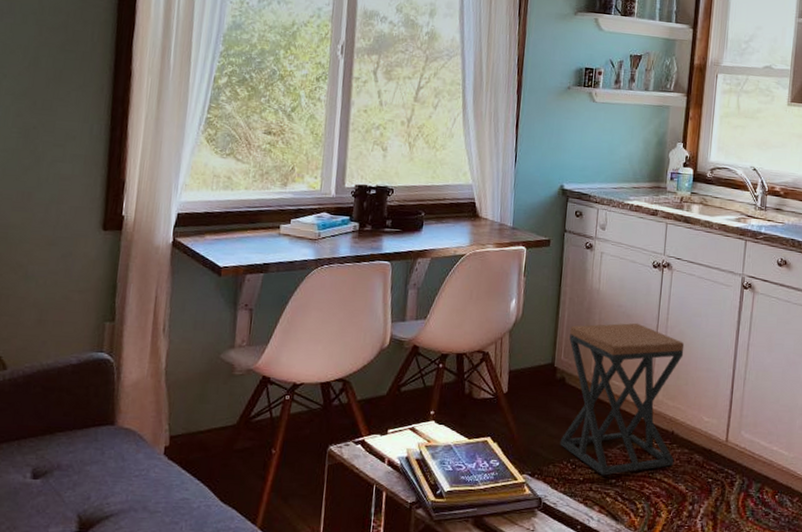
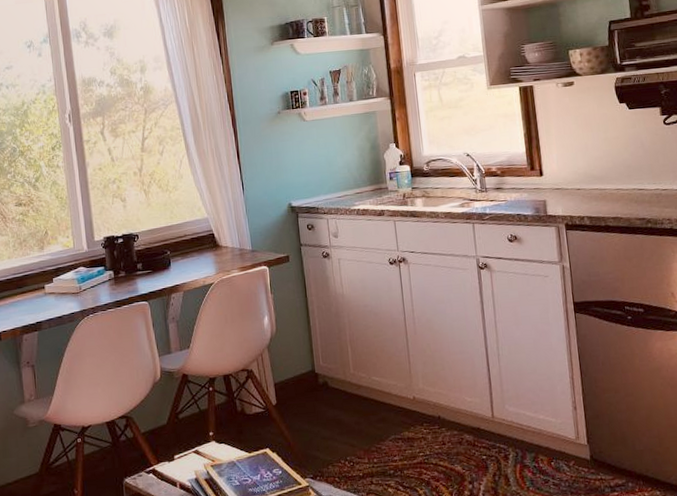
stool: present [560,323,685,476] -> none [323,319,447,468]

